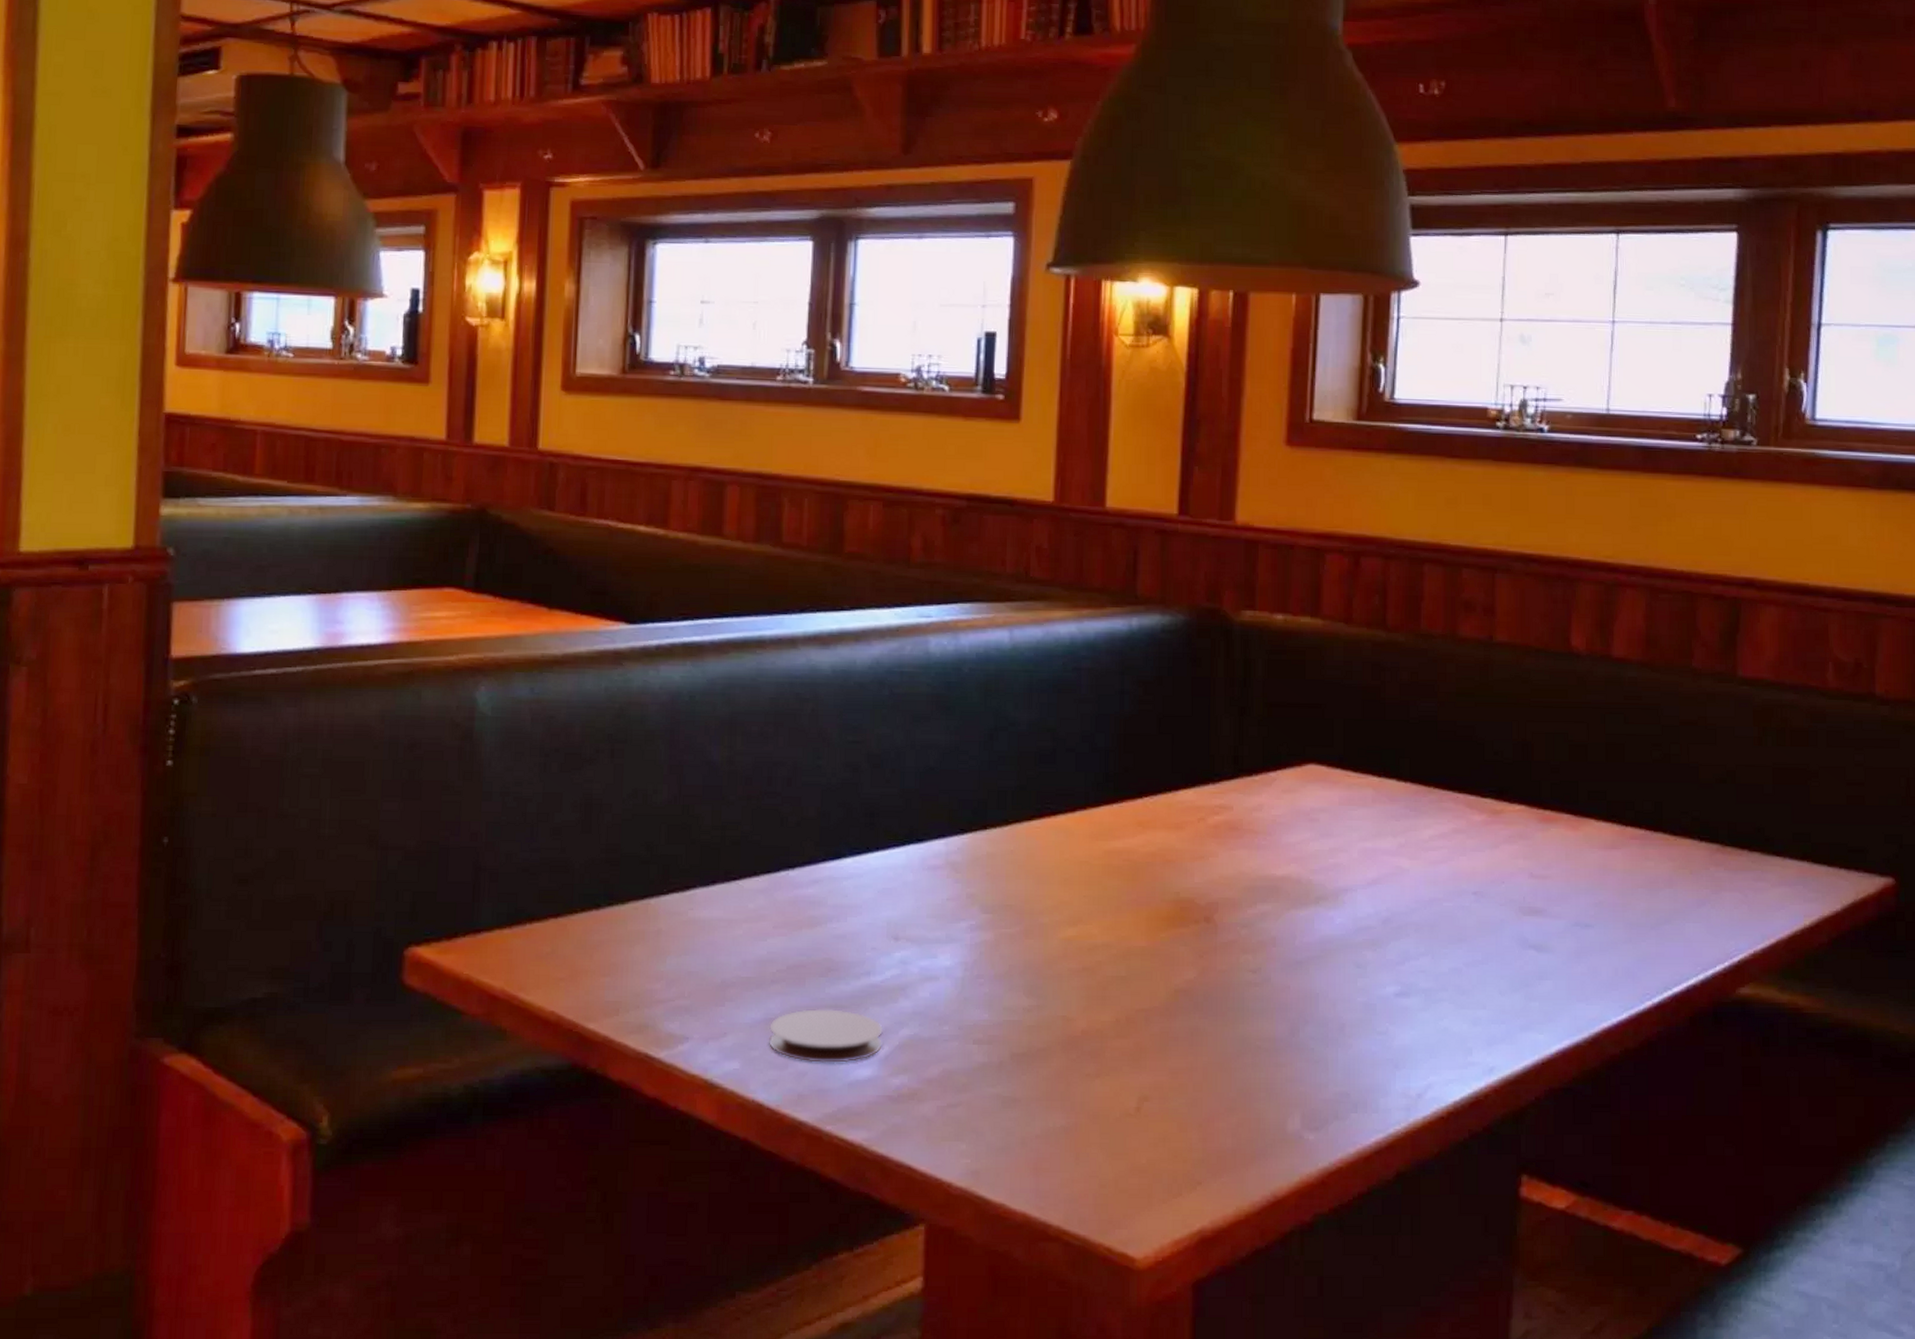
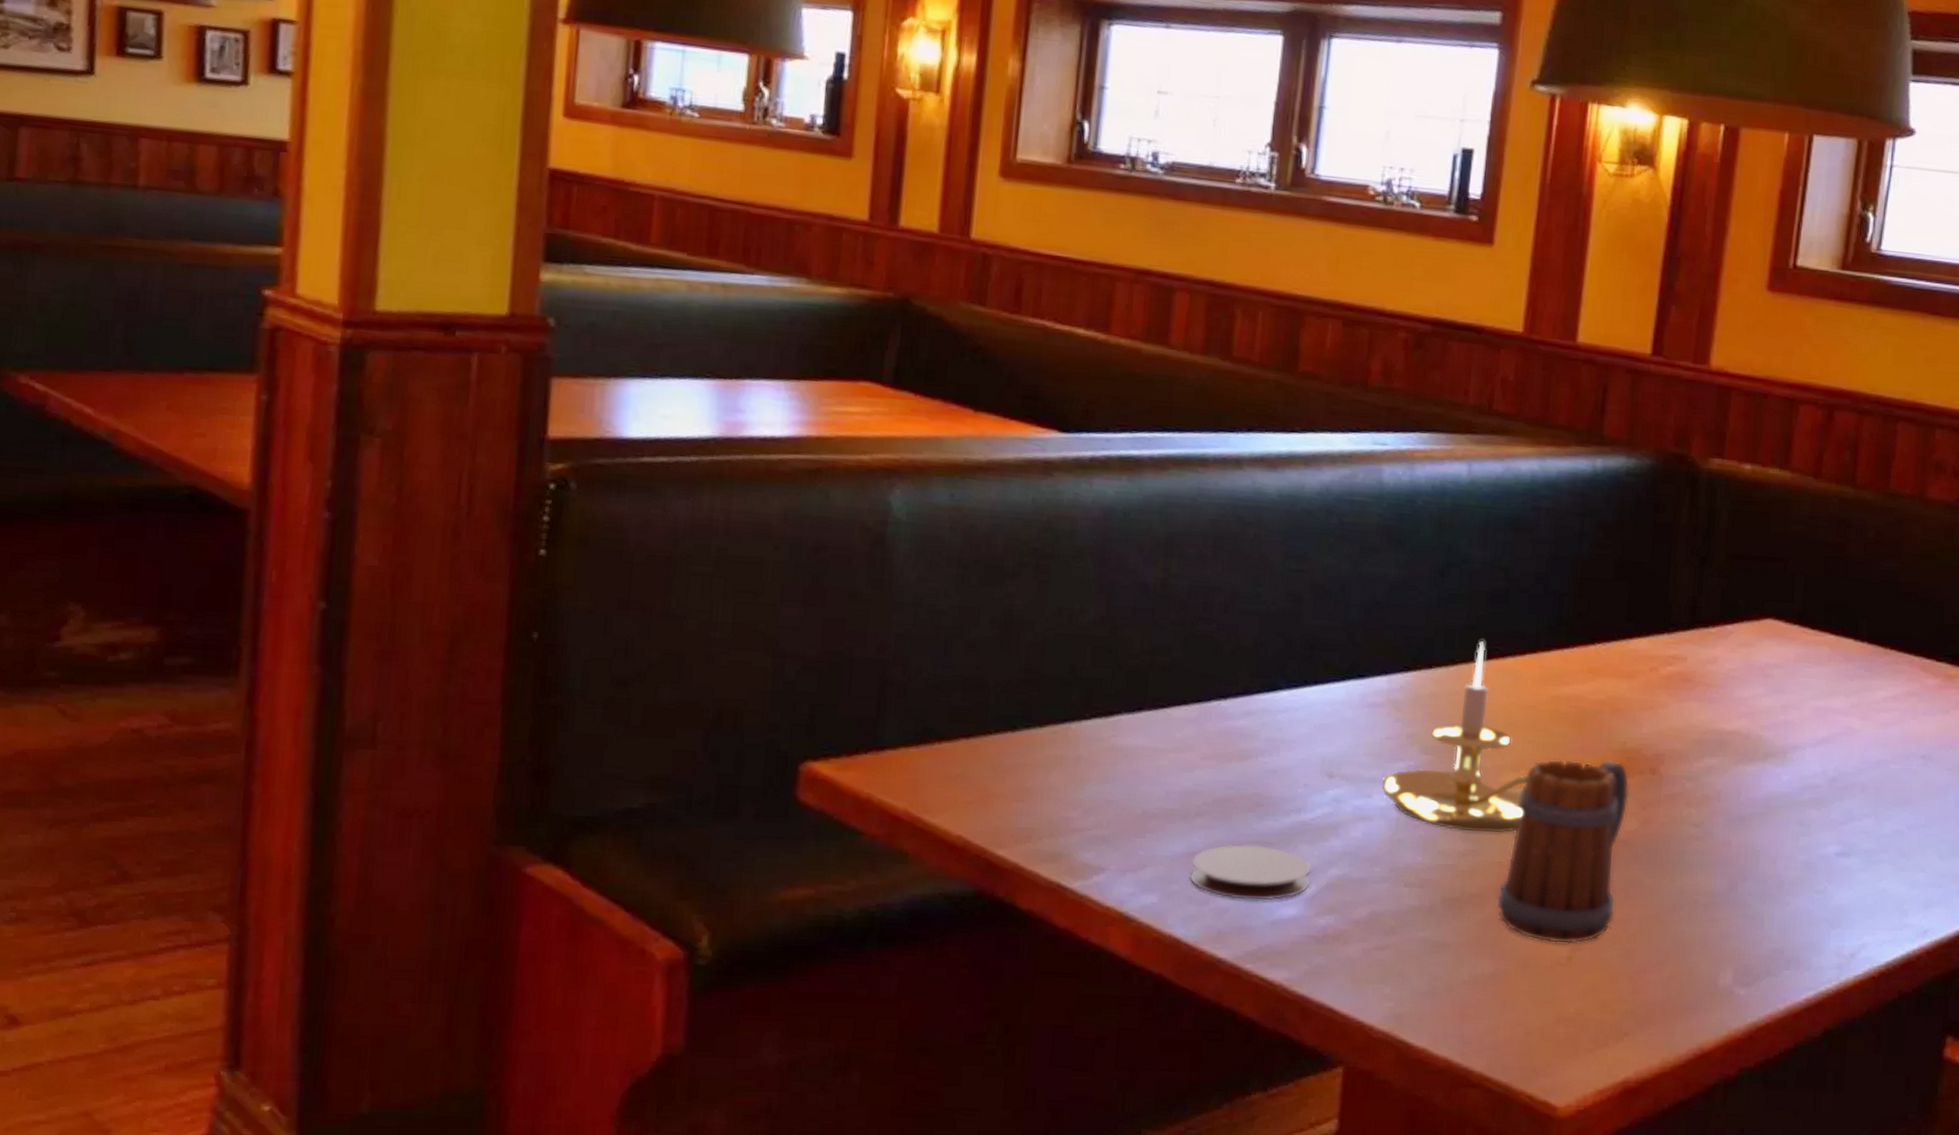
candle holder: none [945,801,1086,988] -> present [1381,641,1528,834]
beer mug: none [1062,910,1186,1096] -> present [1496,758,1630,945]

